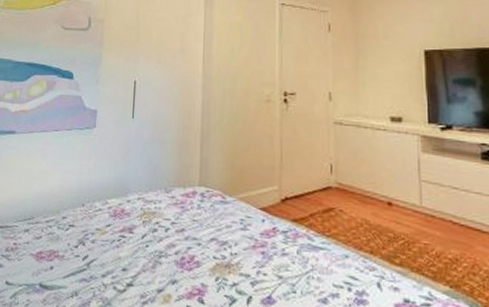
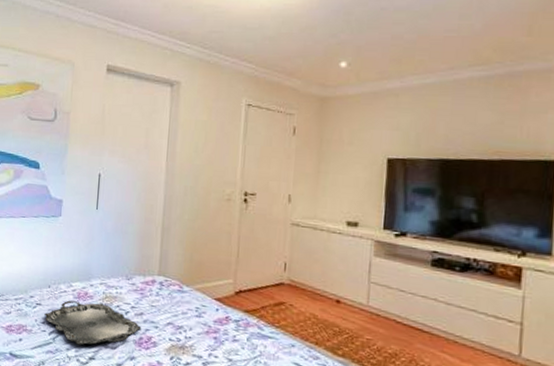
serving tray: none [78,219,183,271] -> present [44,300,142,346]

